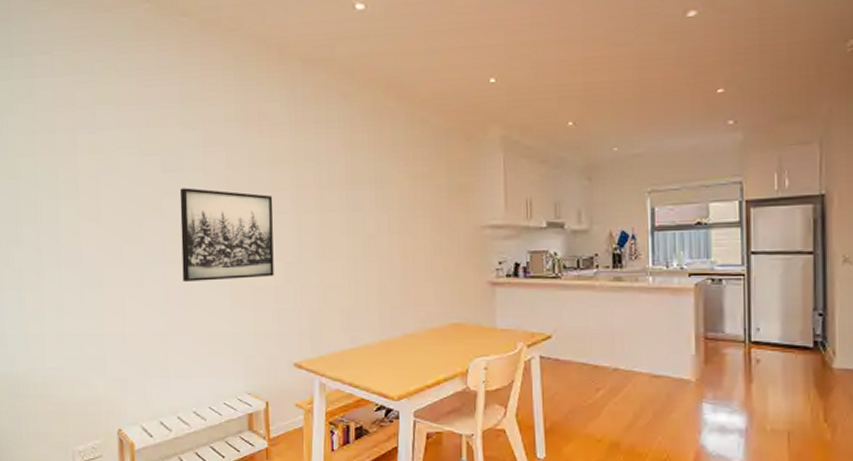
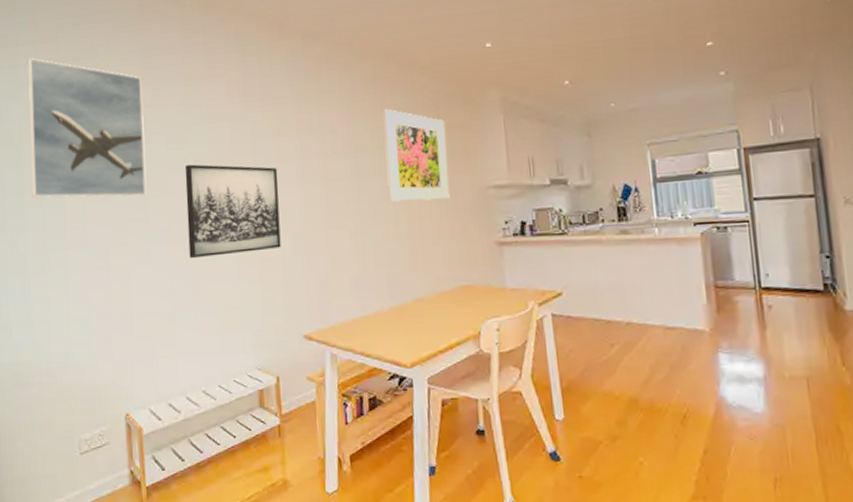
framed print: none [22,70,141,217] -> present [28,58,147,198]
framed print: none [381,141,445,238] -> present [382,108,450,202]

